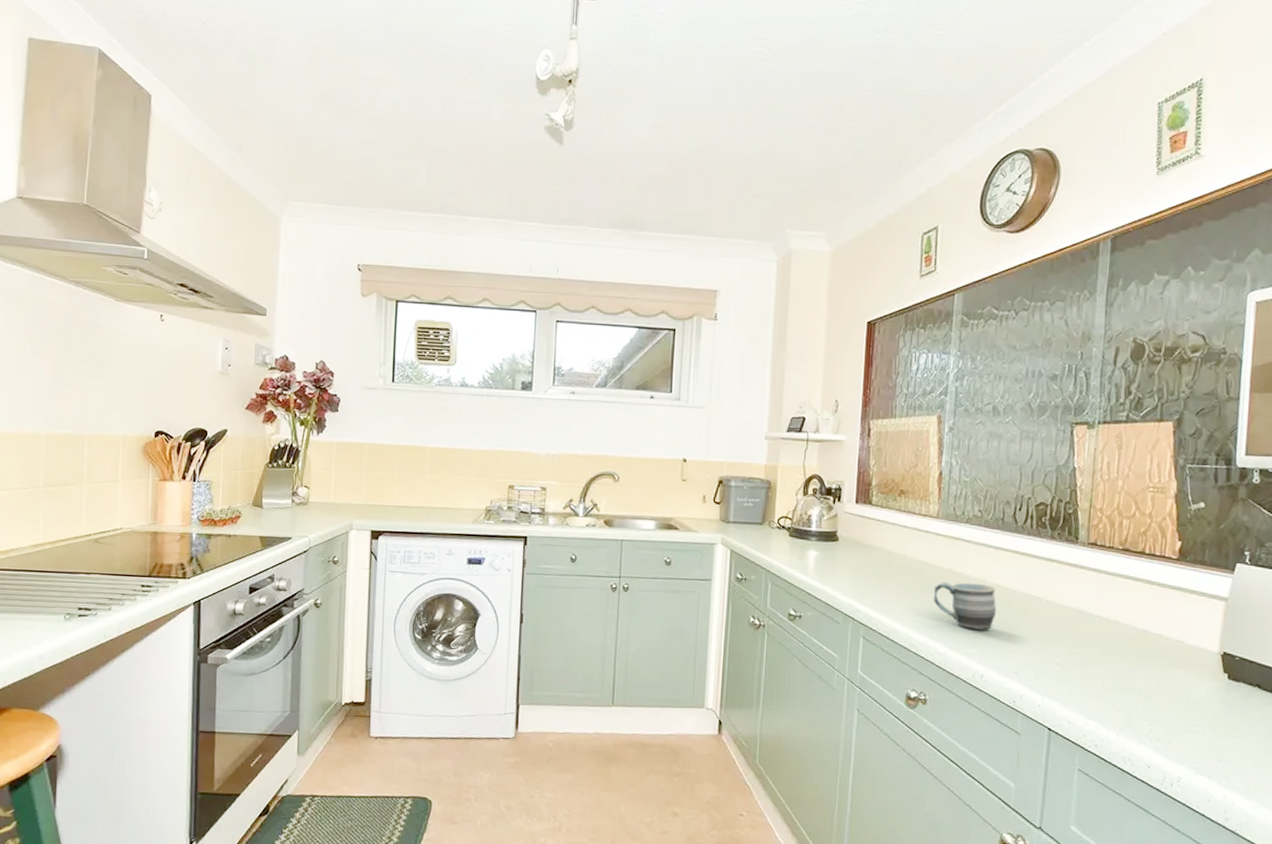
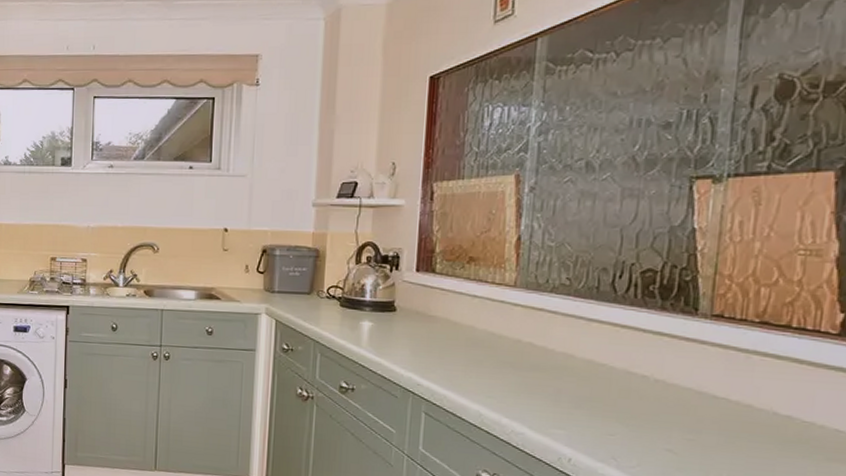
mug: present [933,582,996,630] -> none [509,356,589,410]

